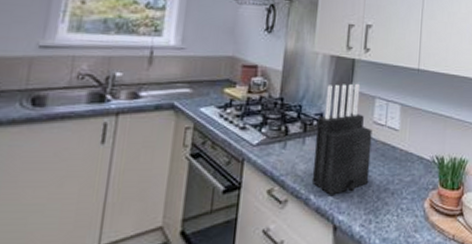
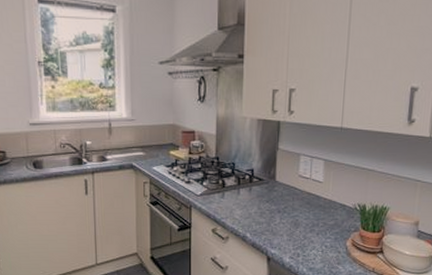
knife block: present [311,83,373,195] -> none [247,143,298,234]

